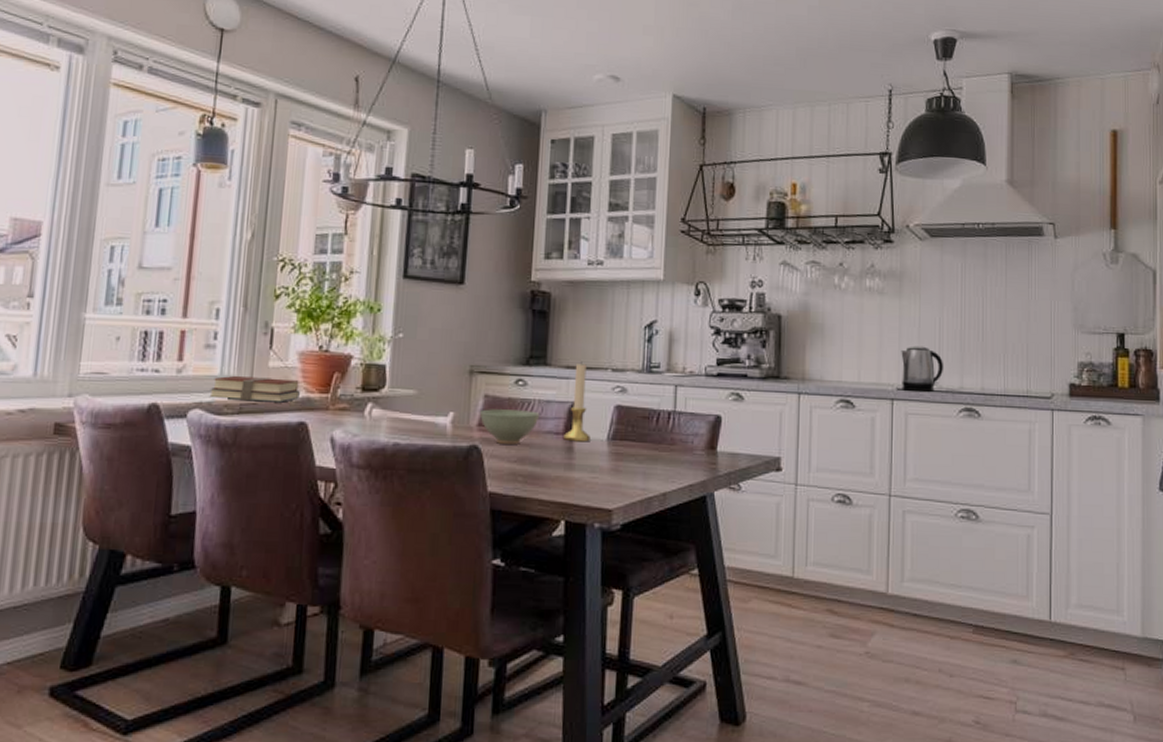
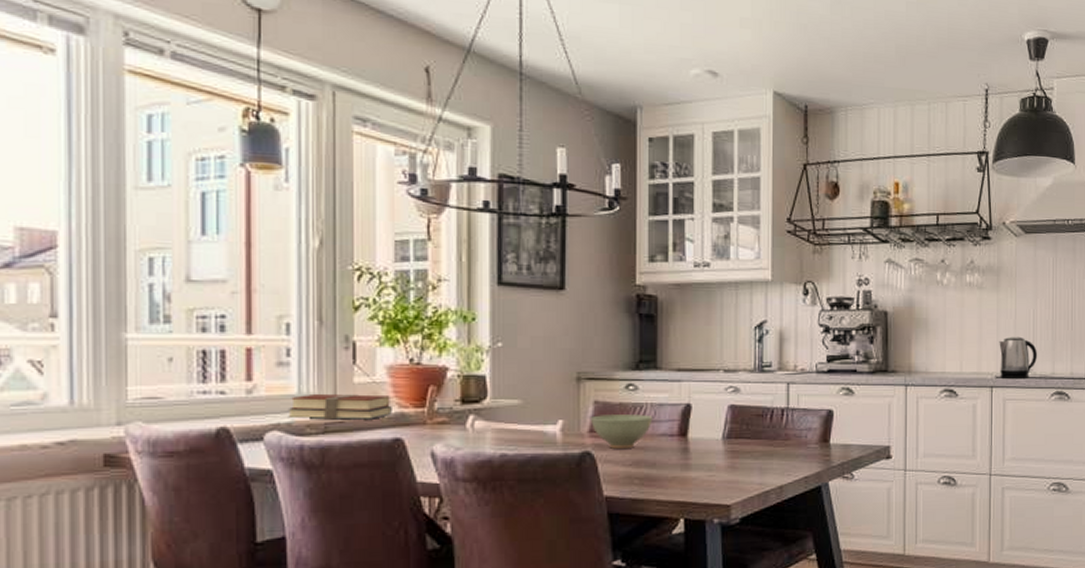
candle holder: present [562,361,590,442] -> none [677,363,705,443]

